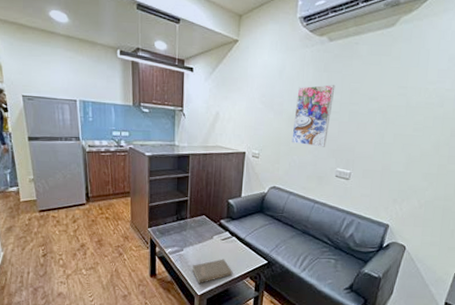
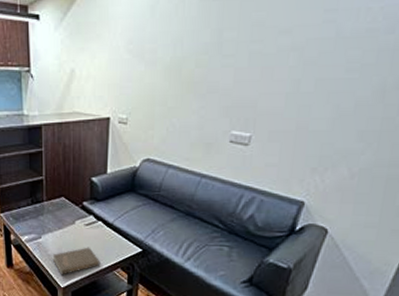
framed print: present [291,85,335,147] -> none [169,17,230,105]

